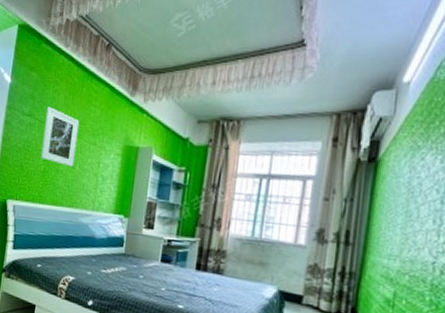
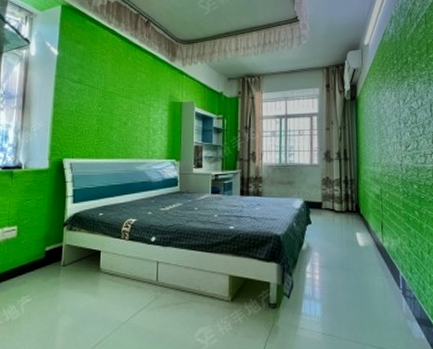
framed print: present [40,107,80,168] -> none [93,74,128,124]

